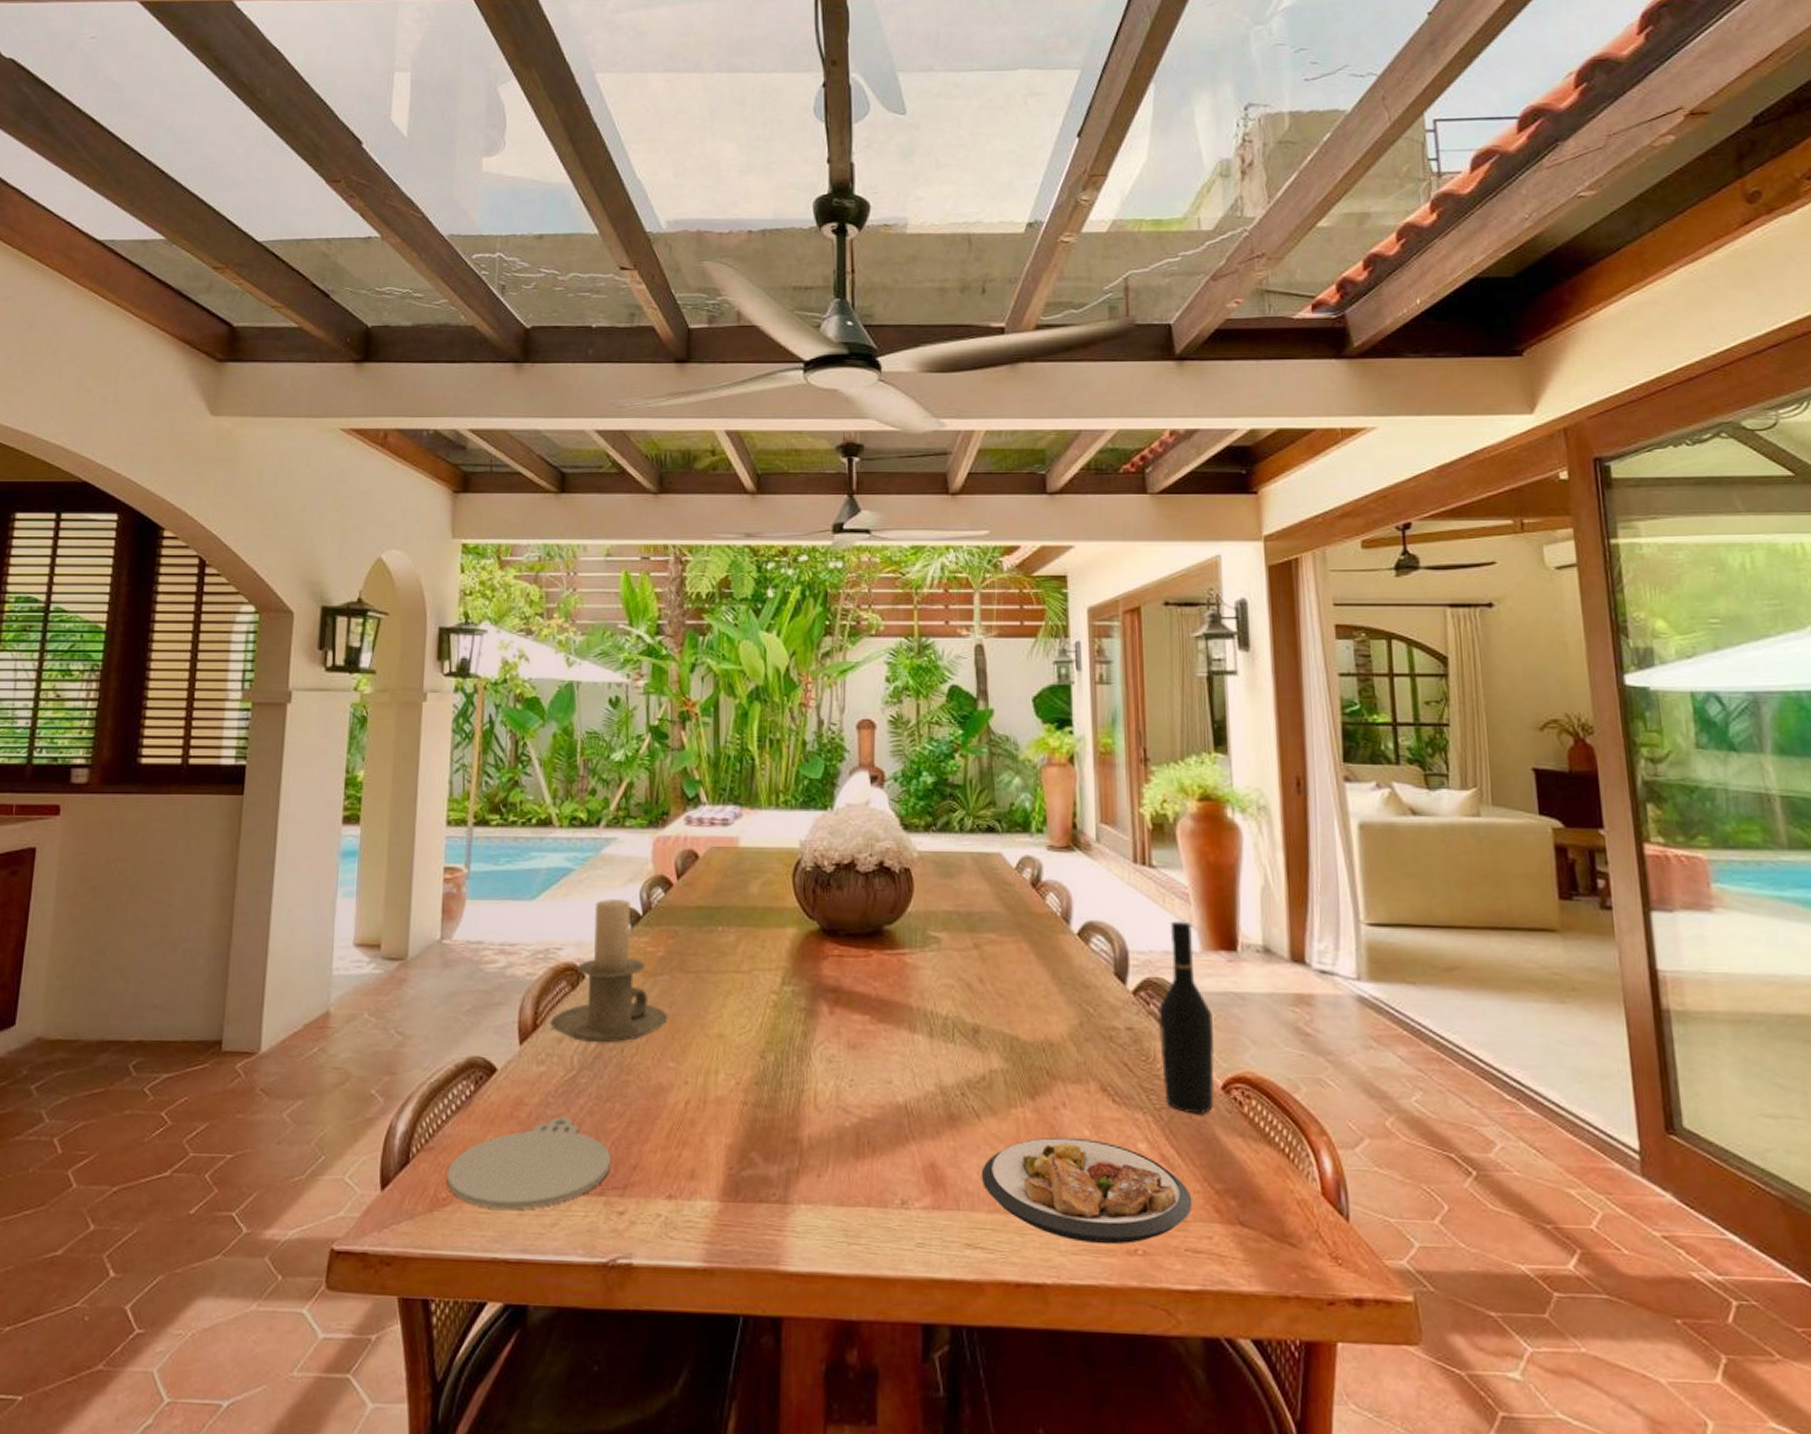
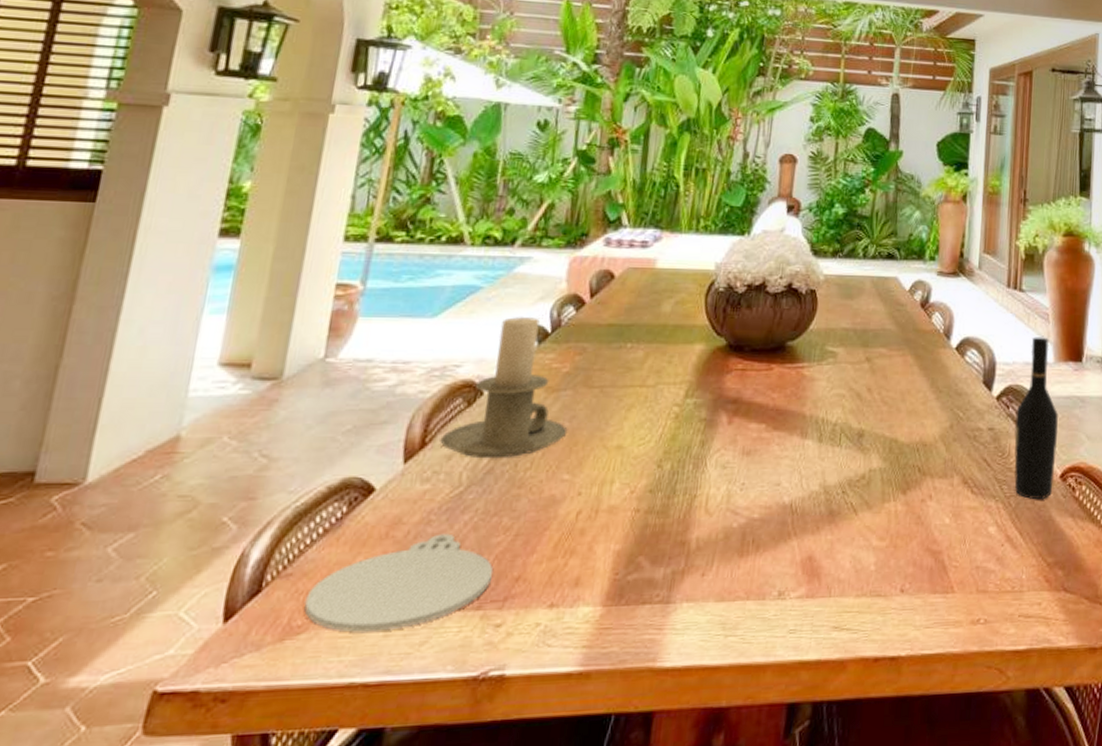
plate: present [981,1137,1193,1245] -> none [853,525,1028,617]

